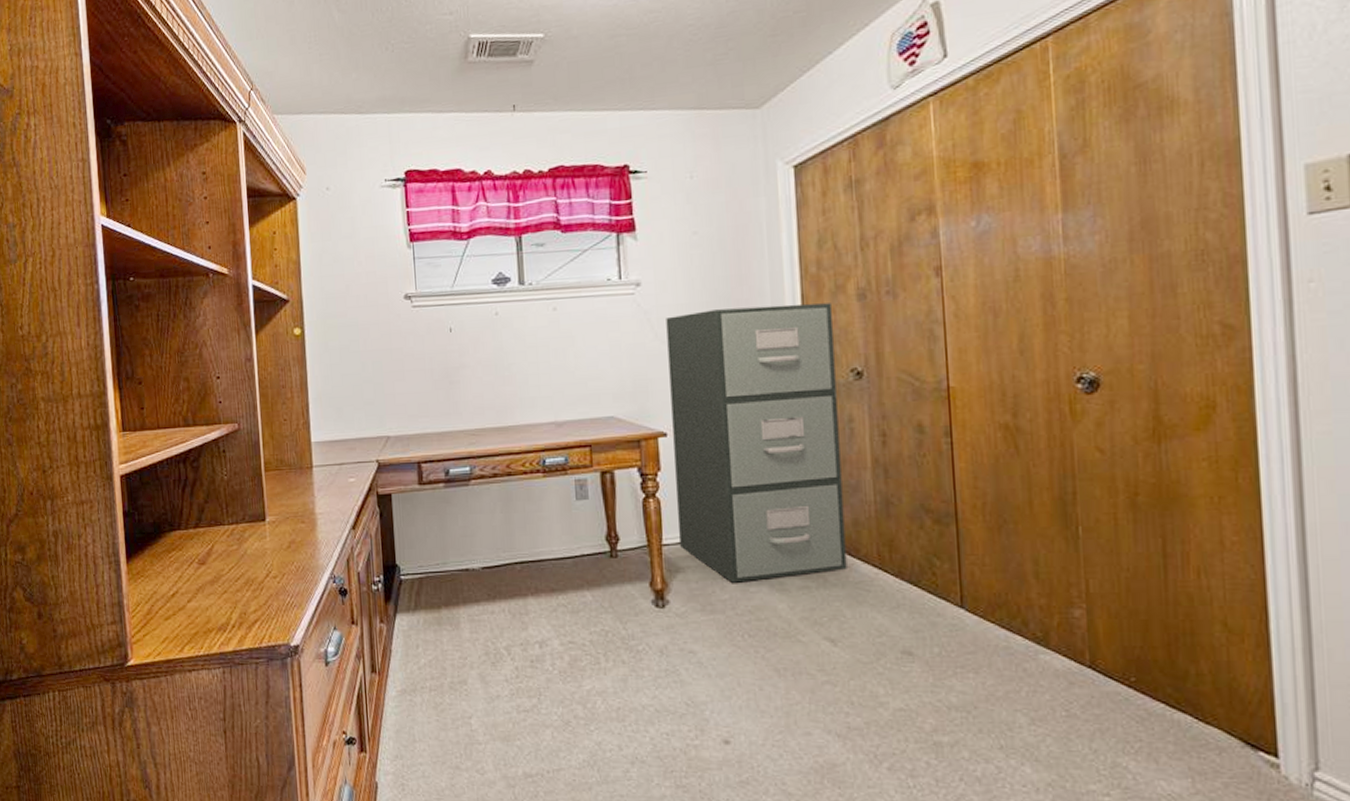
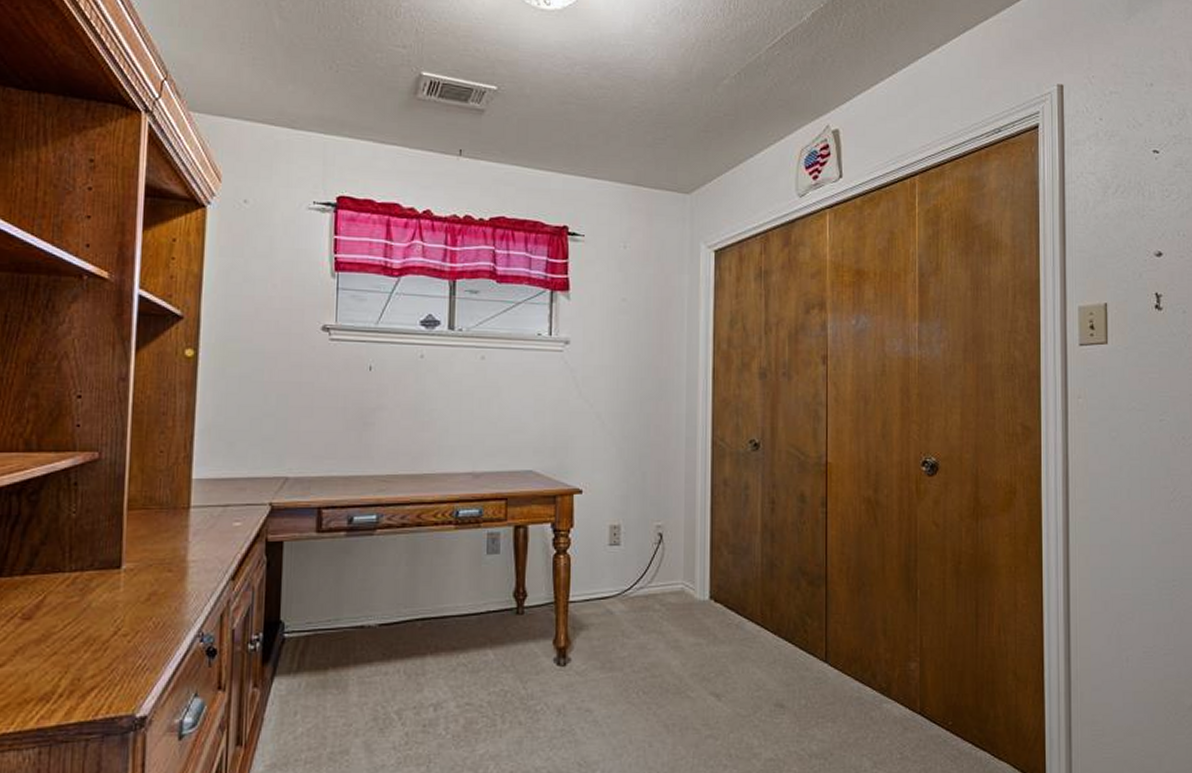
filing cabinet: present [666,303,847,583] -> none [586,374,737,640]

